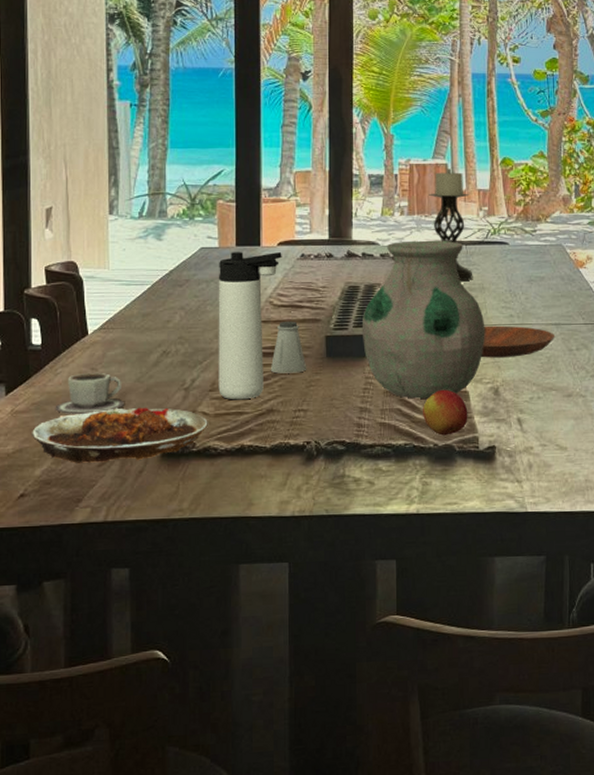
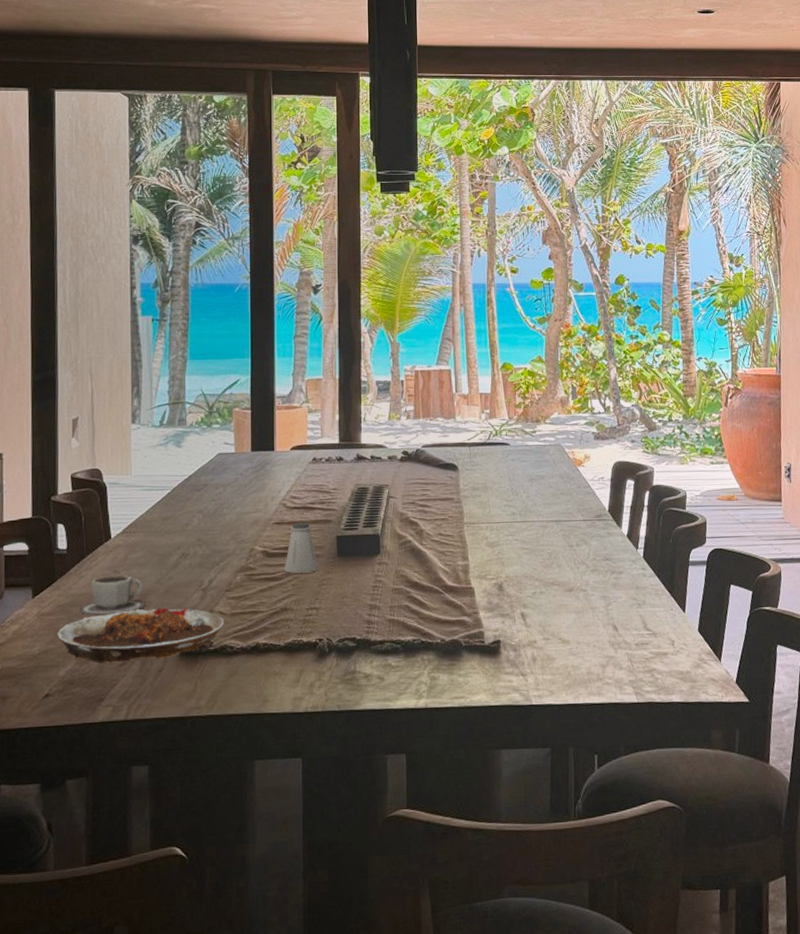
thermos bottle: present [218,252,282,400] -> none [234,457,295,600]
vase: present [361,240,485,399] -> none [371,442,489,596]
apple: present [422,389,468,436] -> none [429,586,474,631]
candle holder: present [429,168,473,282] -> none [433,374,477,482]
bowl: present [481,325,556,358] -> none [485,523,556,555]

